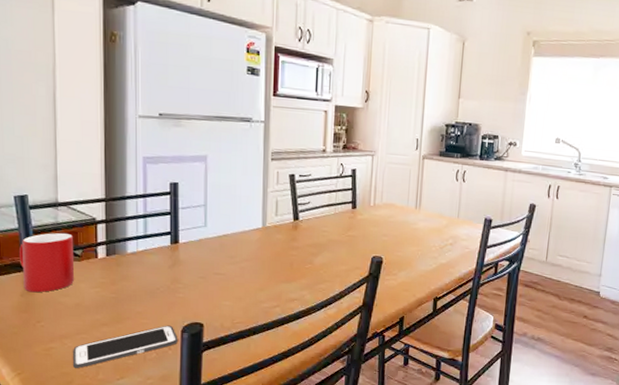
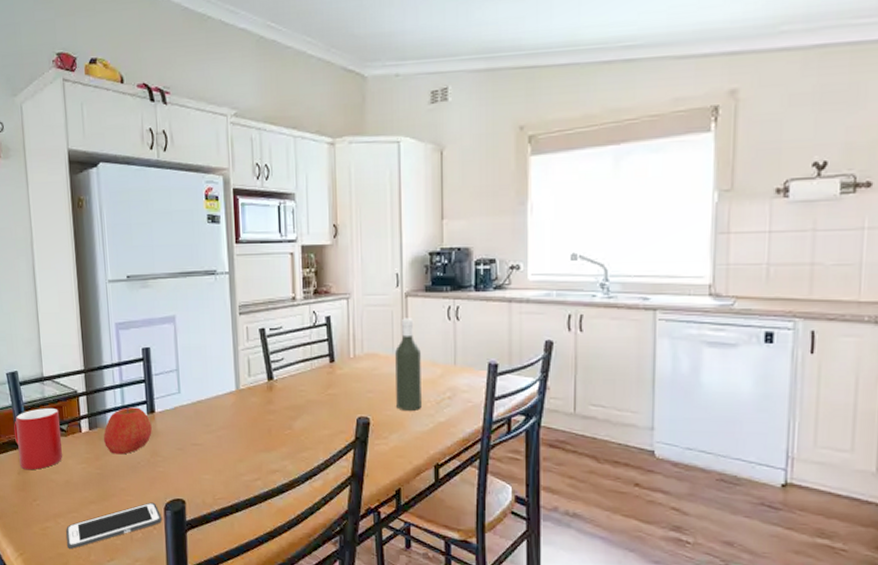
apple: none [122,236,174,281] -> present [104,407,152,455]
bottle: none [407,176,431,253] -> present [395,318,422,411]

